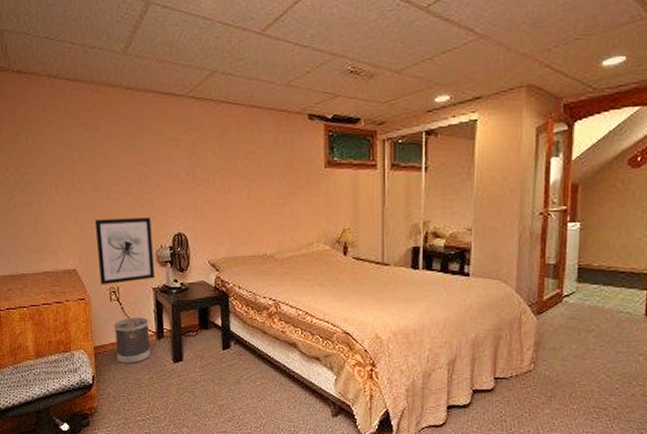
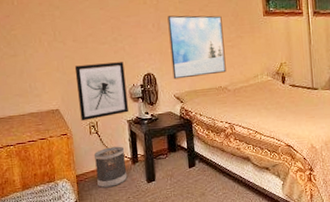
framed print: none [204,163,274,242] -> present [167,15,227,79]

